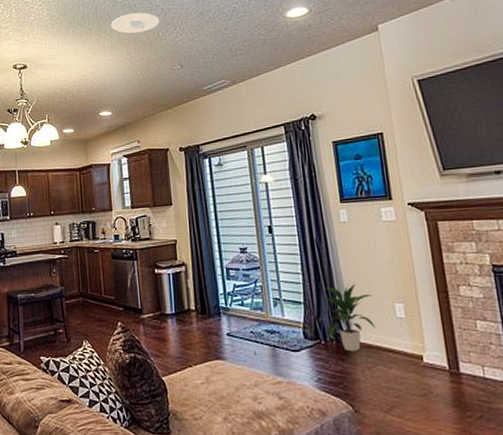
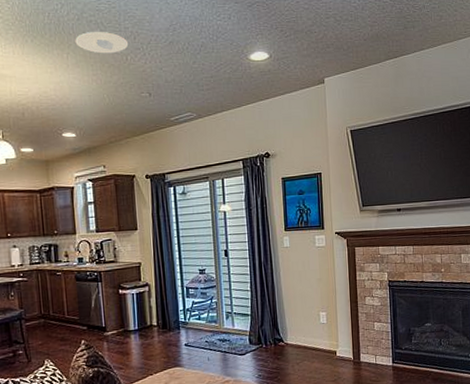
indoor plant: present [322,284,376,352] -> none [265,298,305,352]

